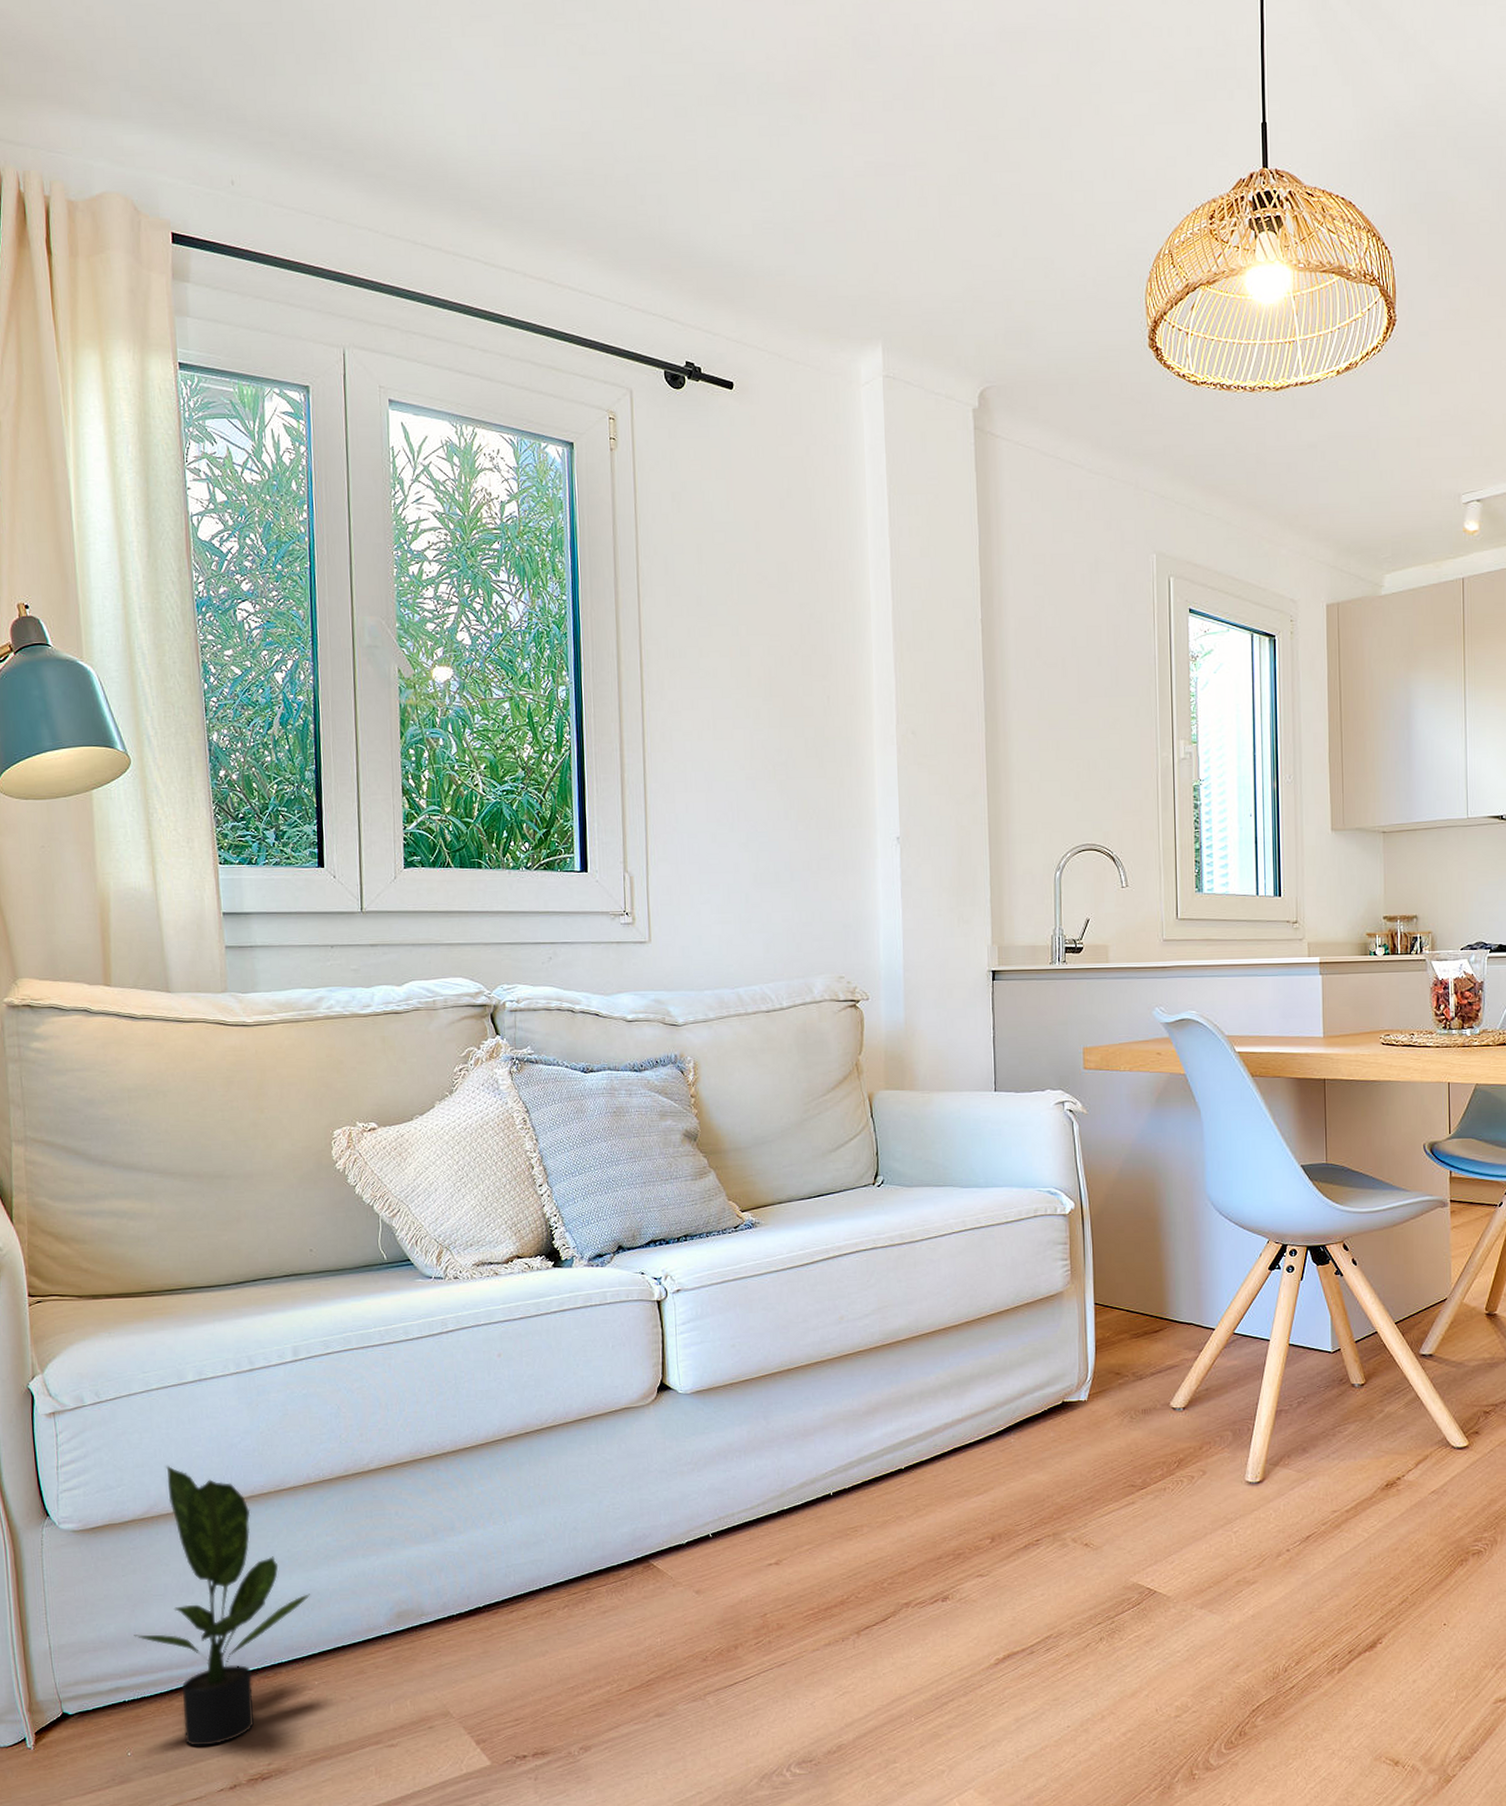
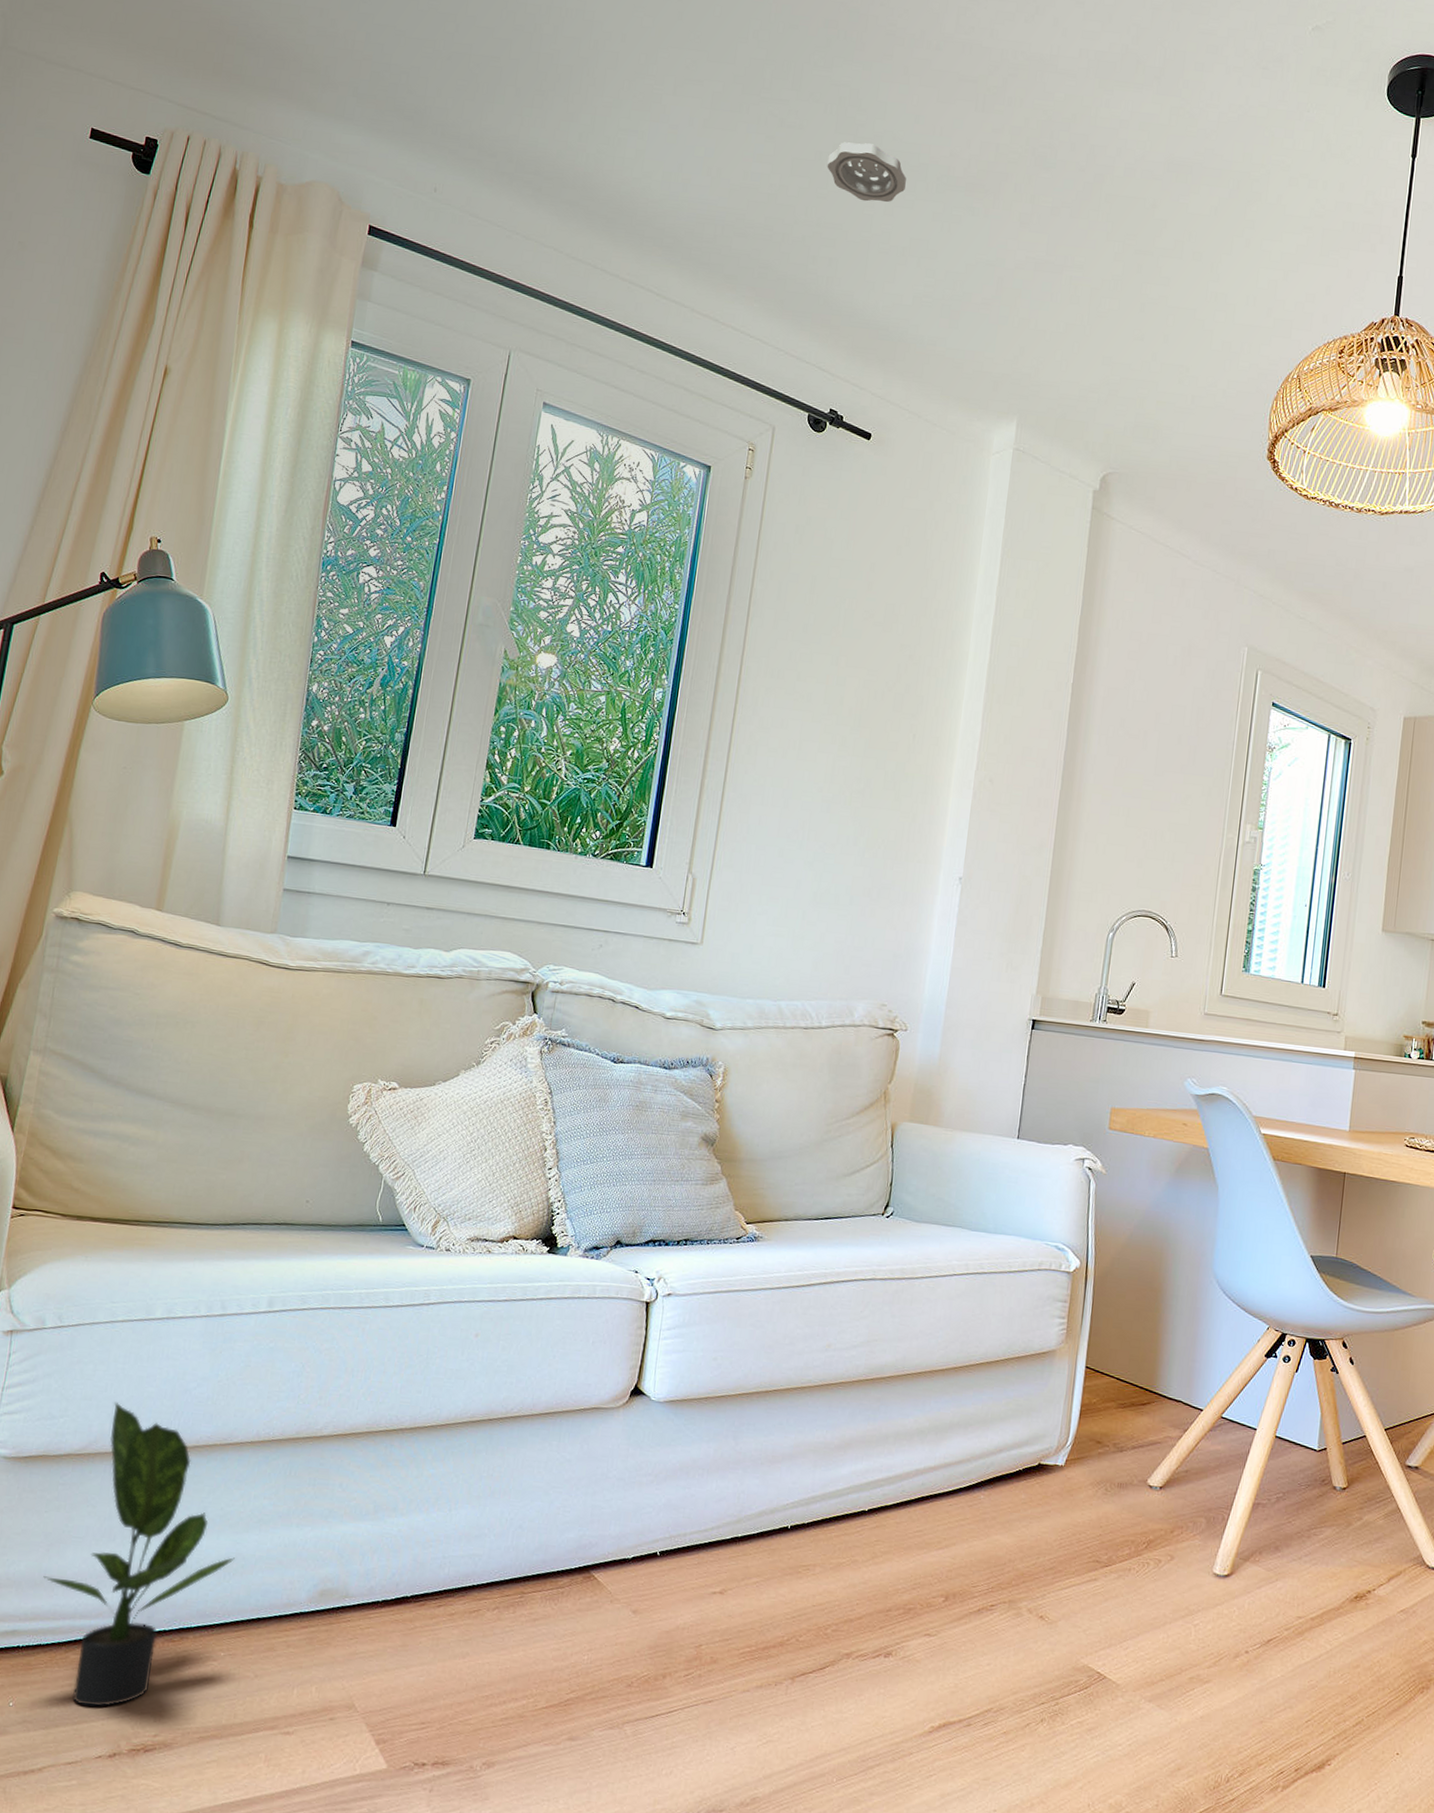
smoke detector: none [637,59,725,126] -> present [827,142,906,203]

